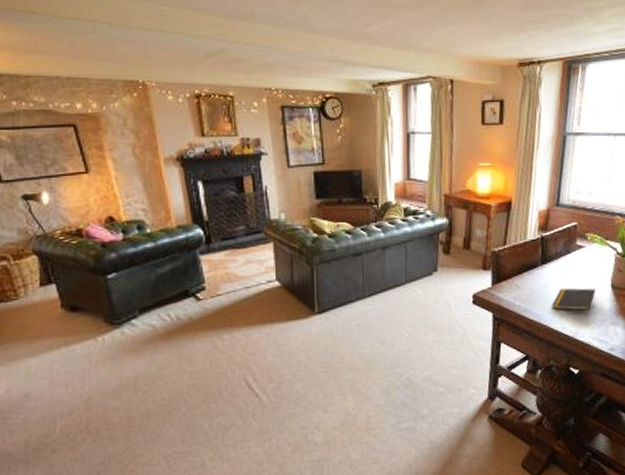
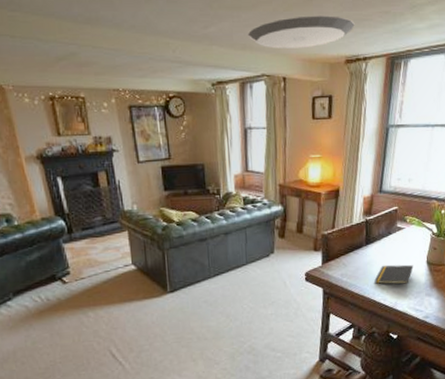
ceiling light fixture: none [412,16,528,50] -> present [247,16,355,49]

